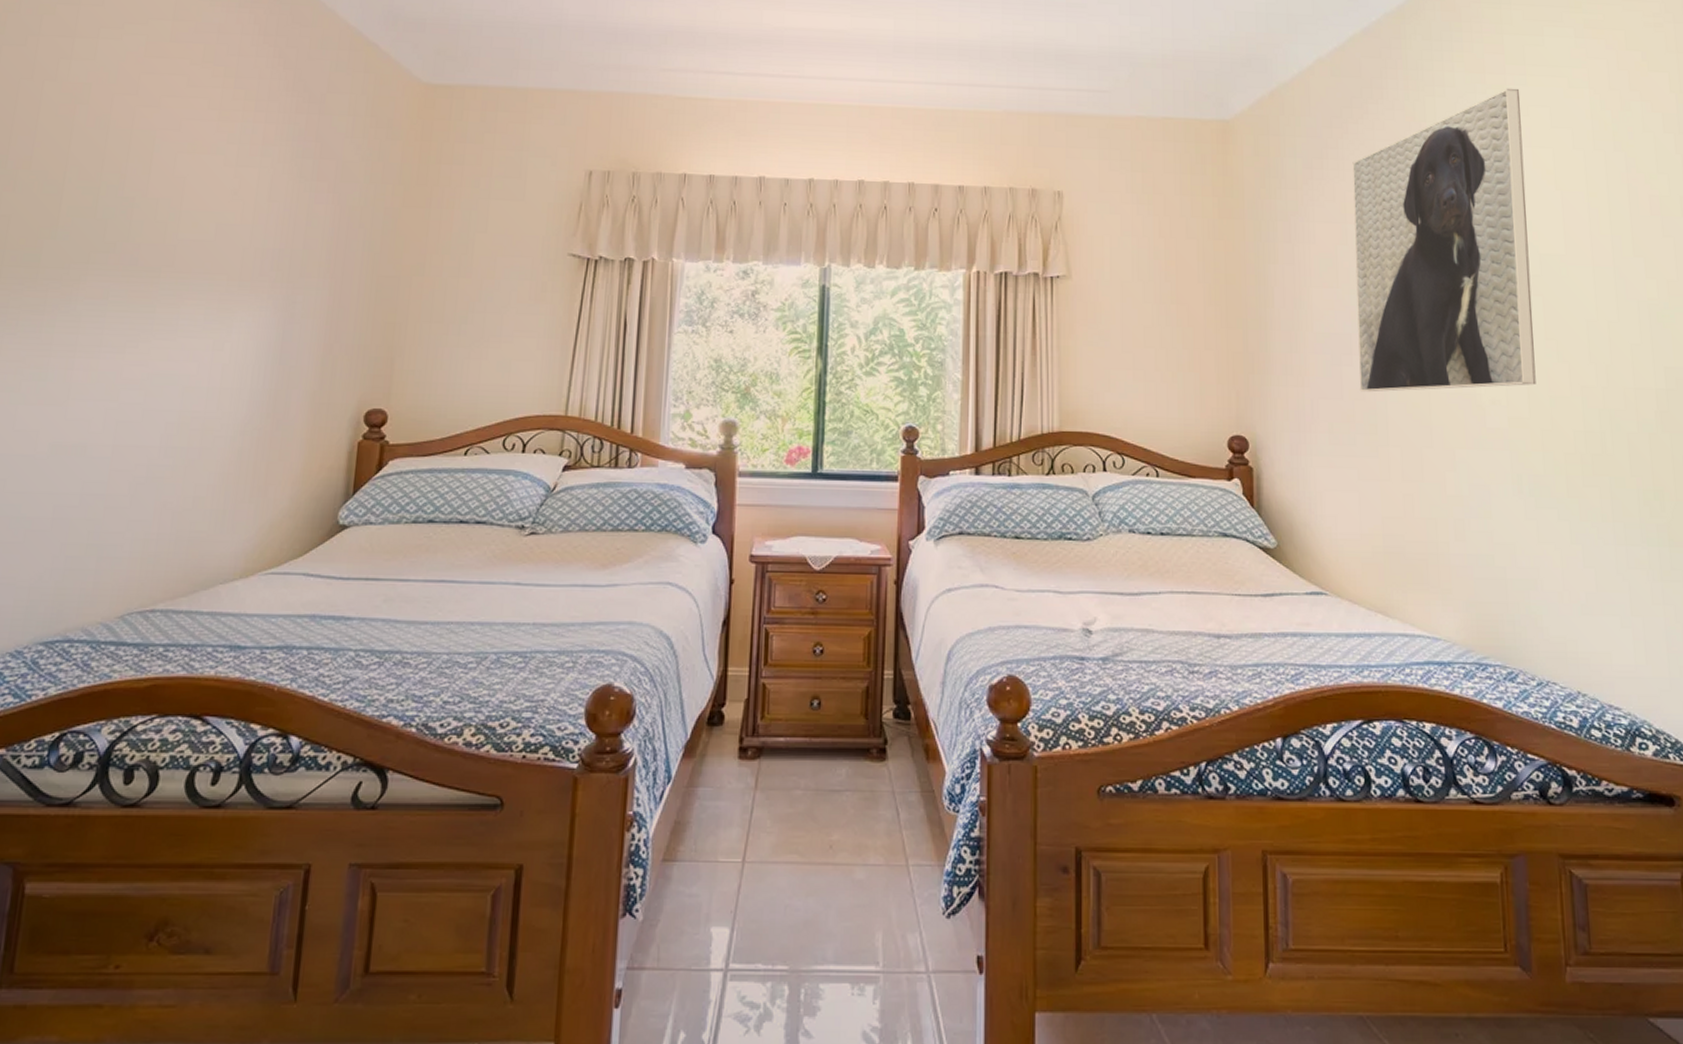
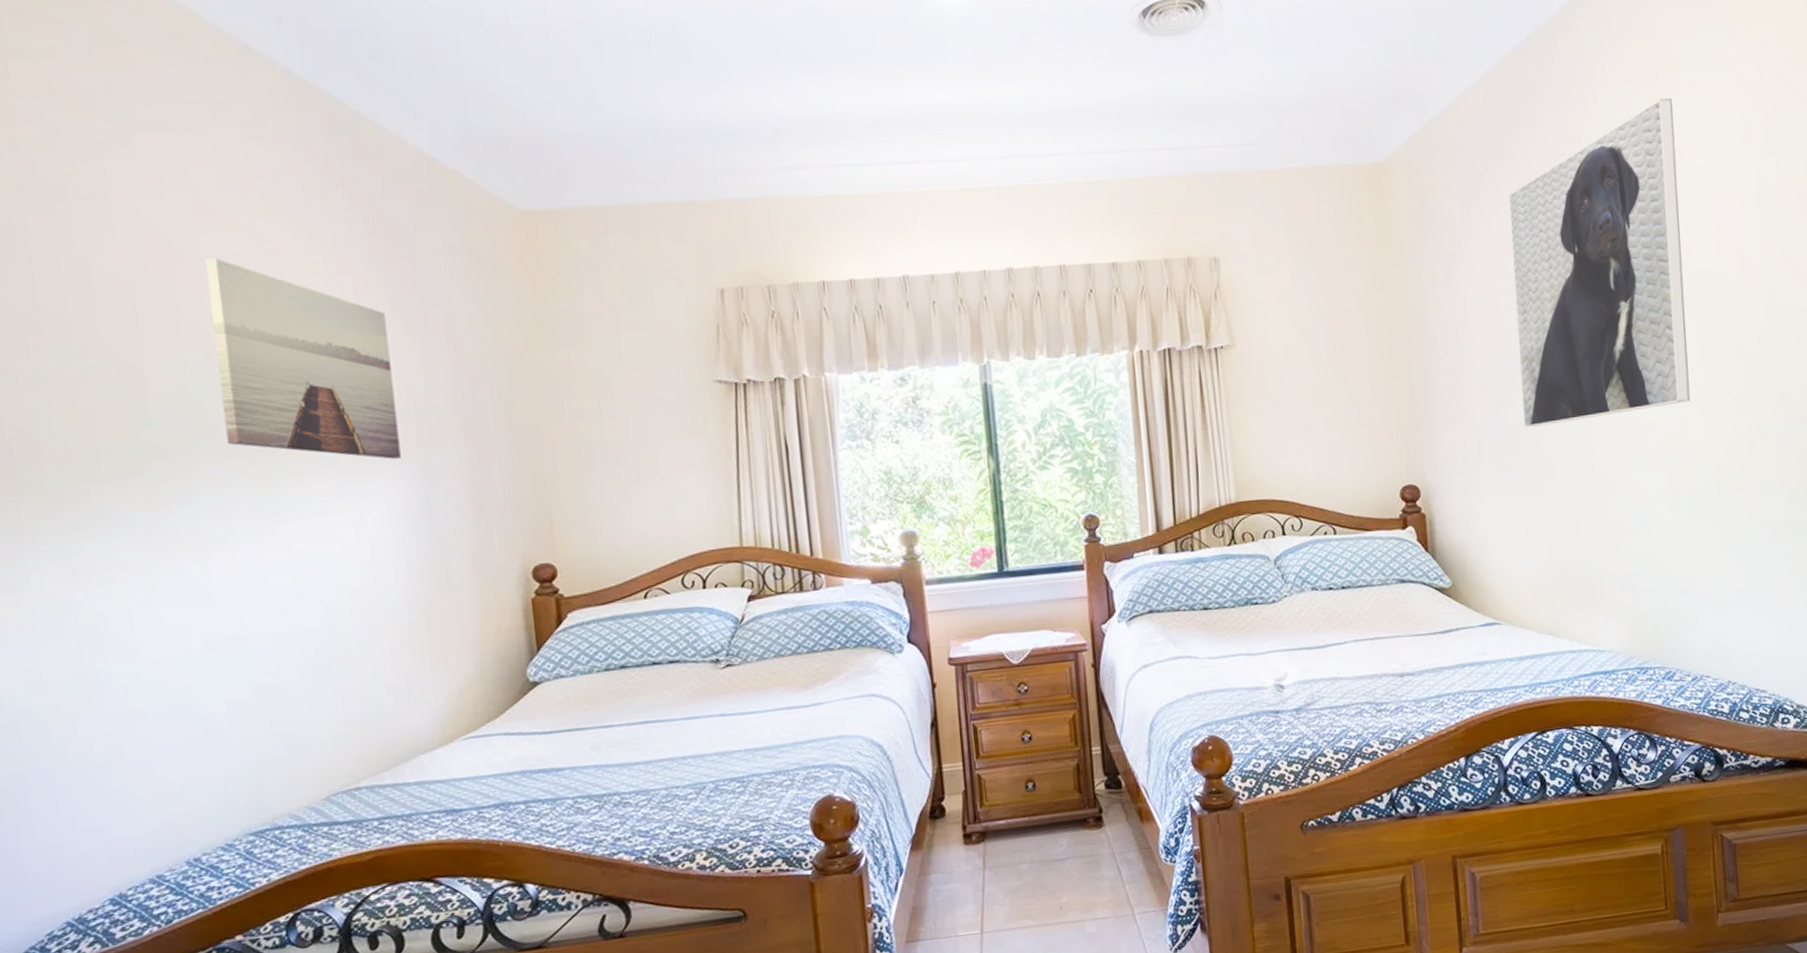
wall art: none [118,96,285,293] -> present [205,258,401,459]

